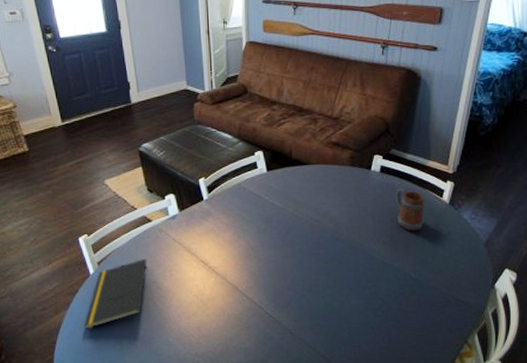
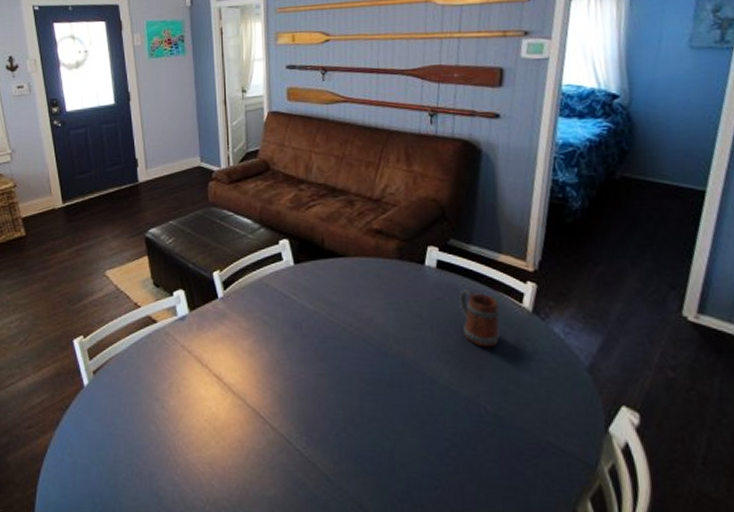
notepad: present [84,258,147,329] -> none [74,369,151,457]

